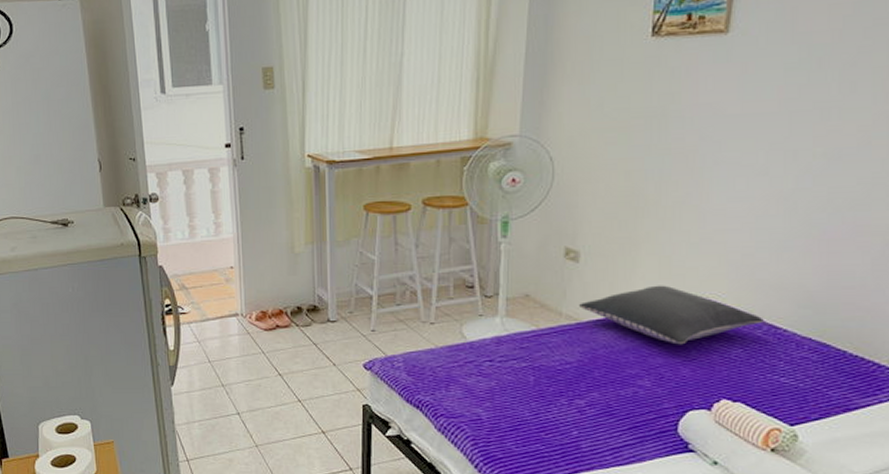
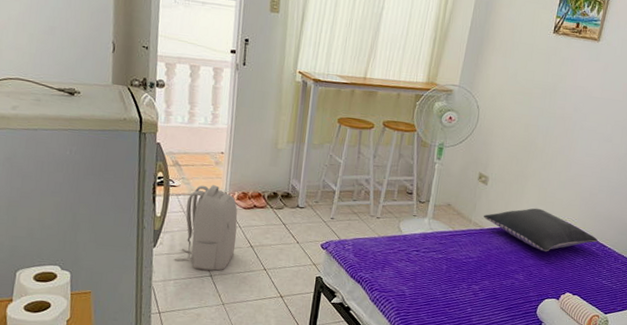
backpack: none [195,306,262,407] -> present [174,185,238,271]

